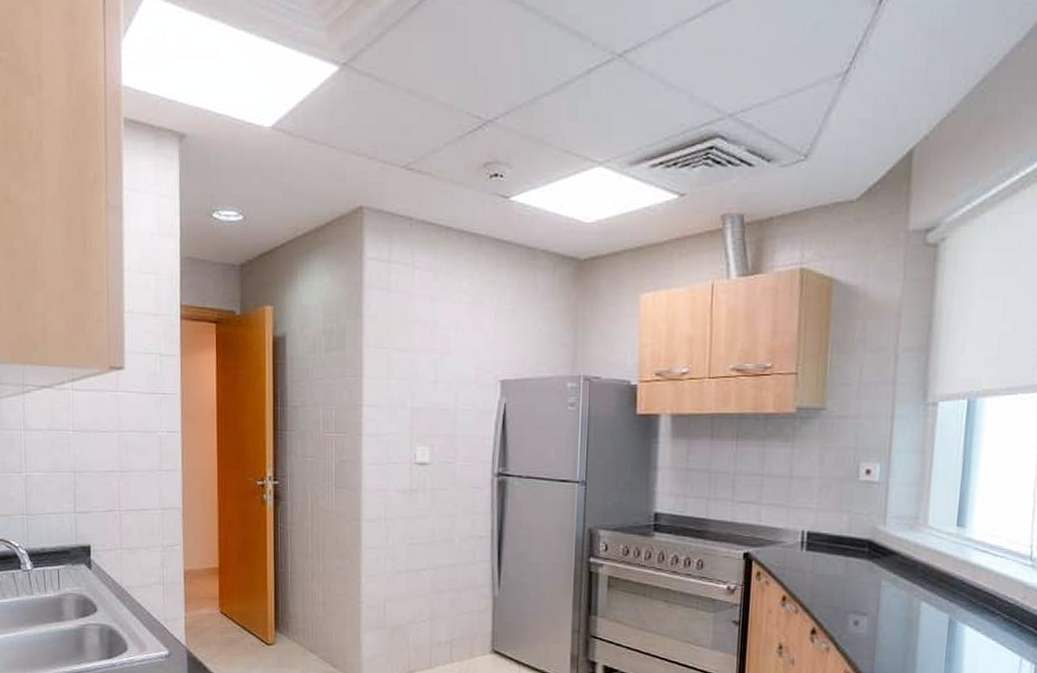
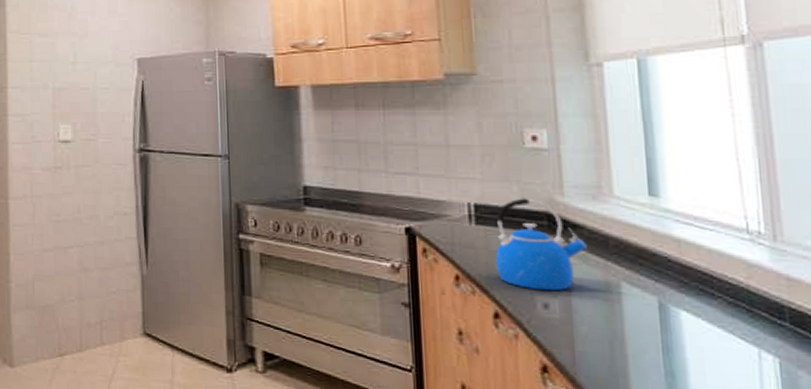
kettle: none [818,527,898,610] -> present [495,198,587,291]

